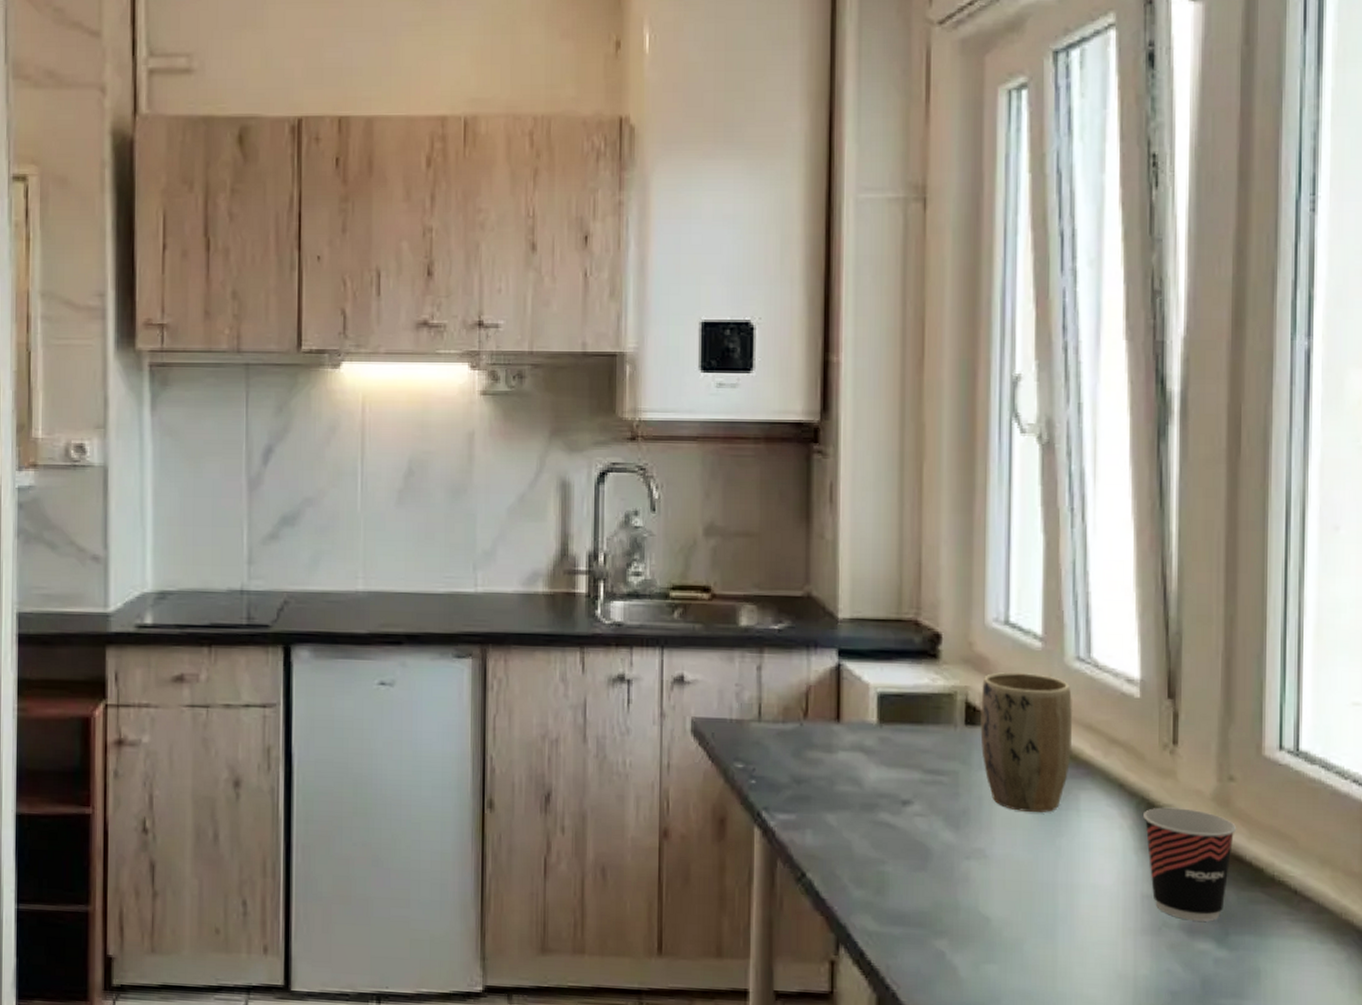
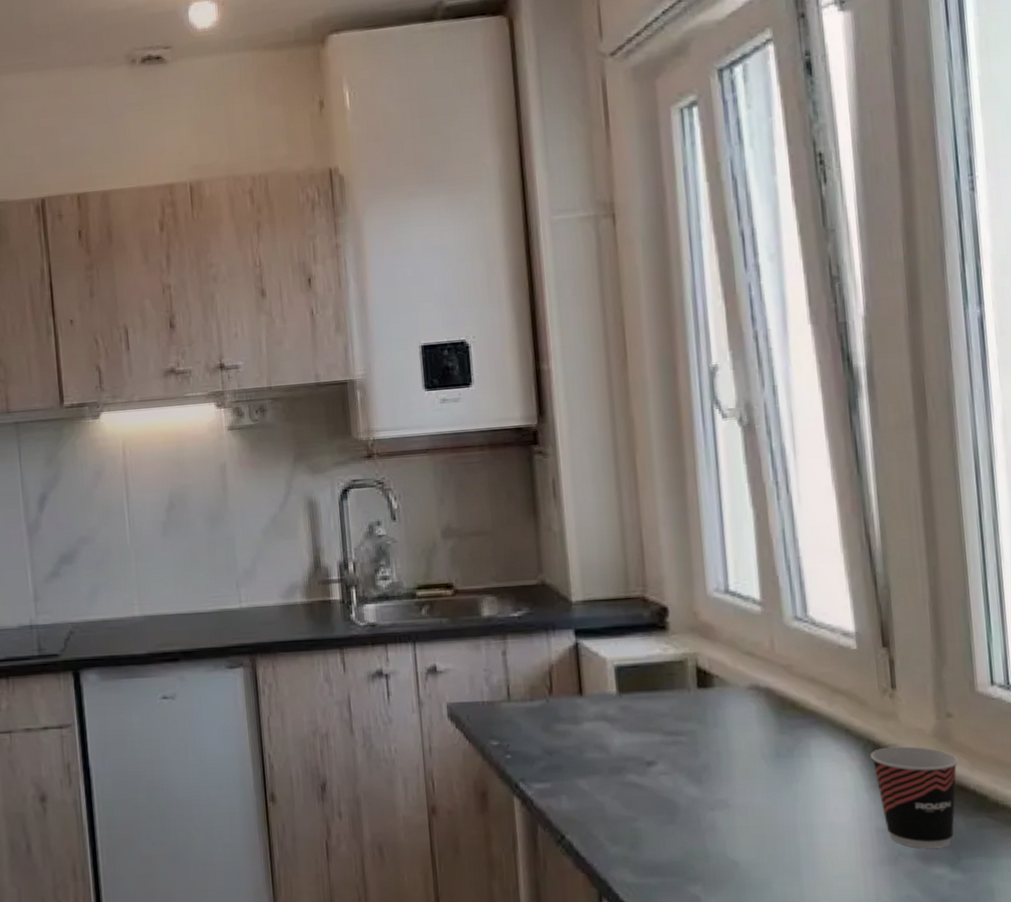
plant pot: present [980,672,1073,813] -> none [709,635,798,763]

